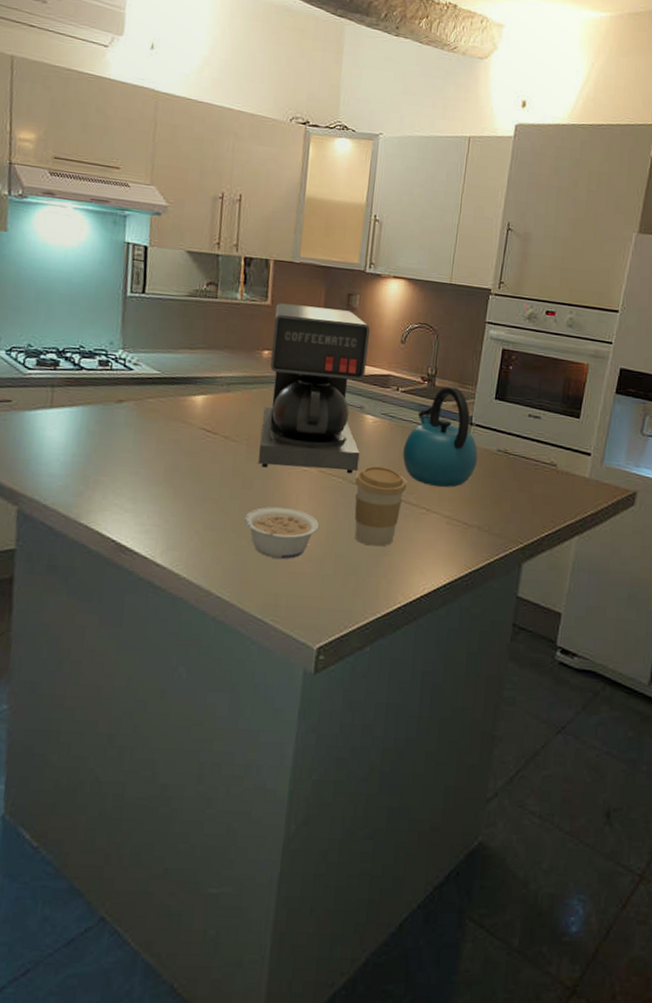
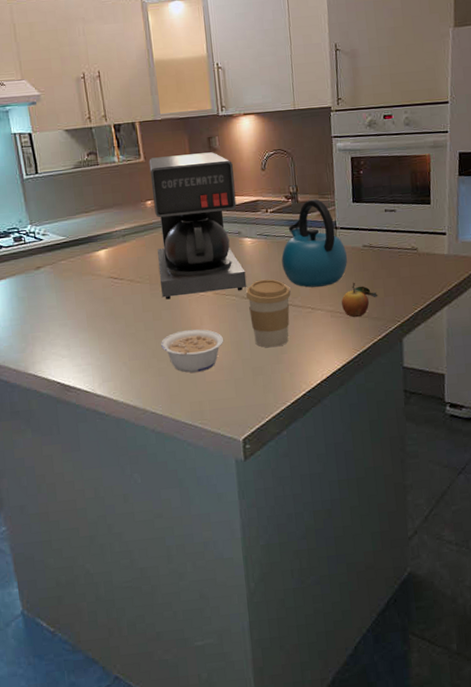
fruit: none [460,488,504,530] -> present [341,282,378,318]

